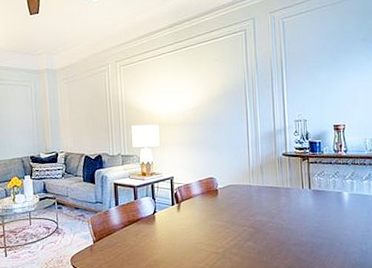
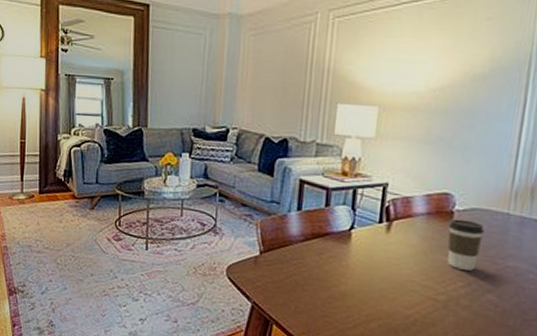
coffee cup: none [215,194,238,228] -> present [447,219,484,271]

